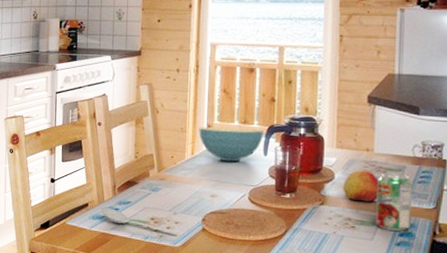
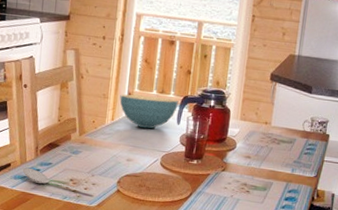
apple: present [343,170,379,202] -> none [242,141,273,170]
beverage can: present [376,173,413,232] -> none [267,144,300,197]

